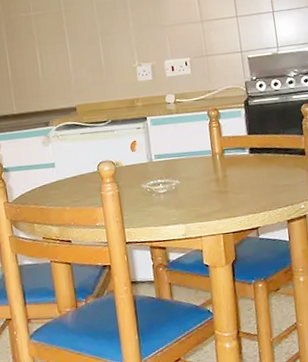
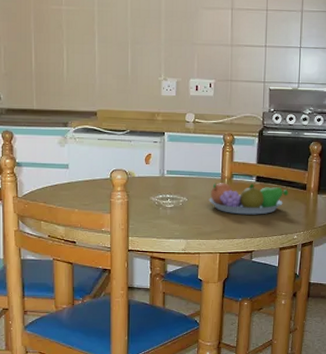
fruit bowl: none [202,156,287,191] -> present [209,183,289,215]

